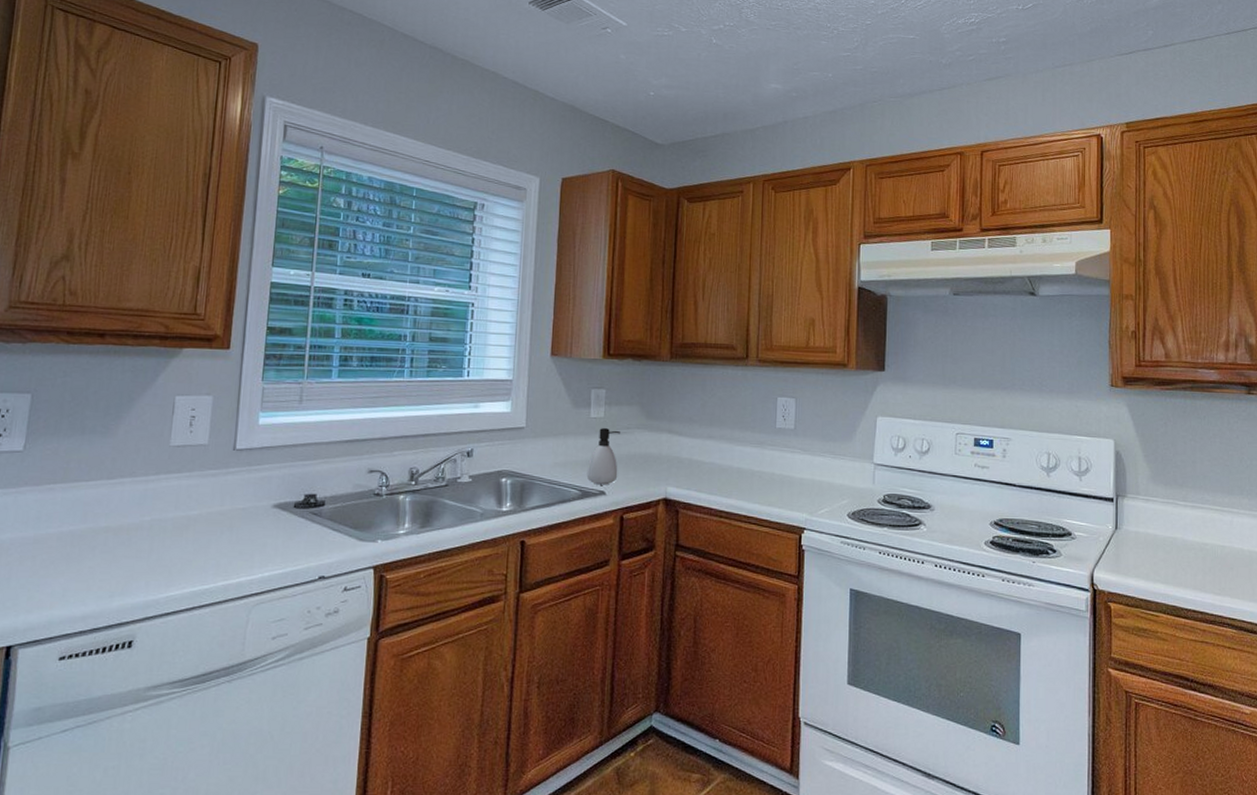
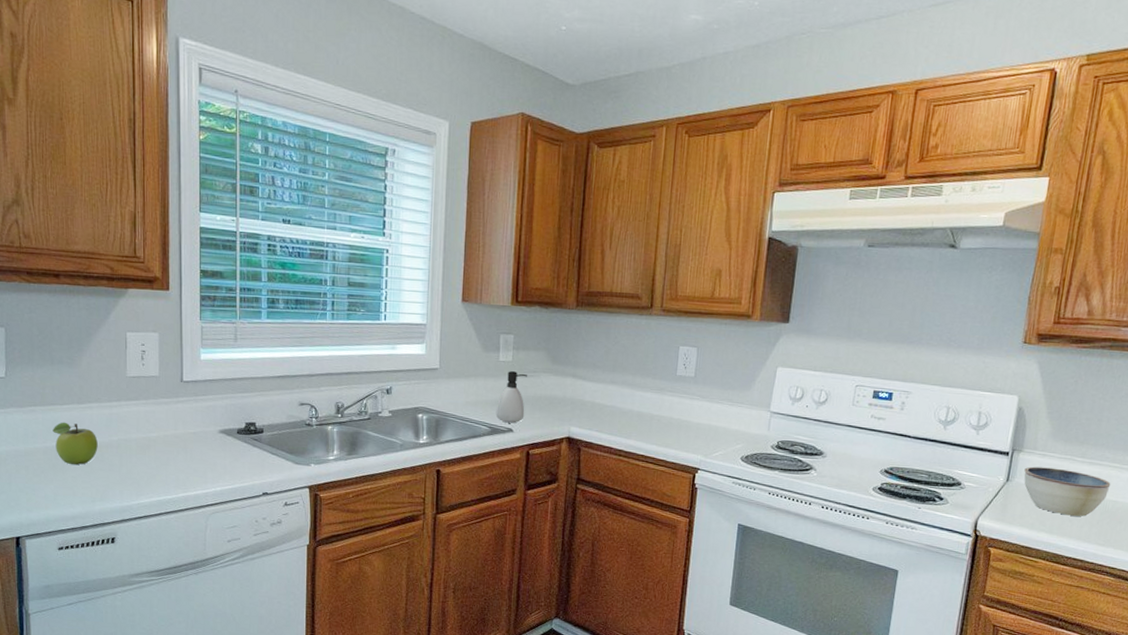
fruit: none [72,501,126,552] -> present [53,422,98,465]
bowl: none [1131,512,1216,564] -> present [1024,466,1111,517]

